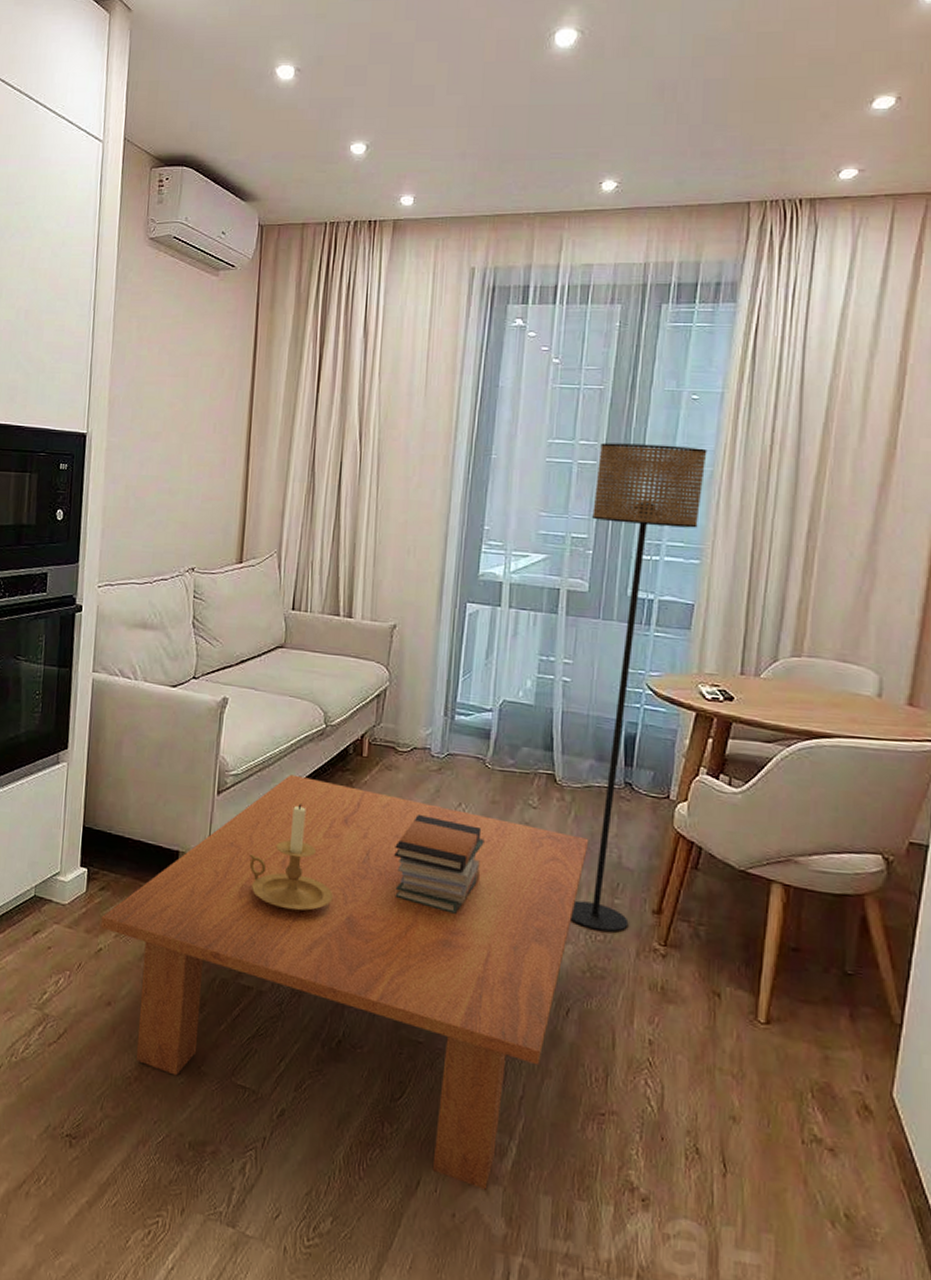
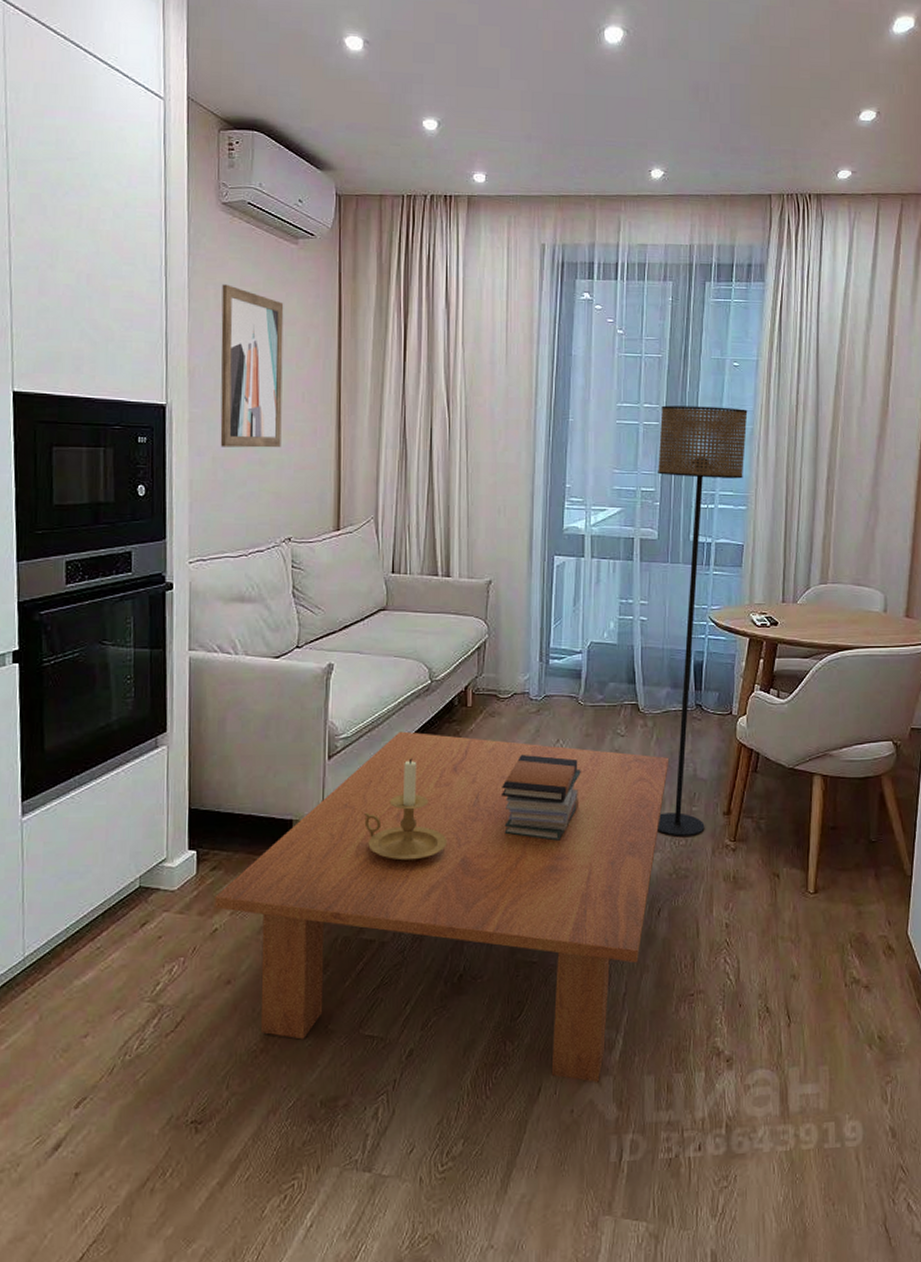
wall art: none [133,317,202,478] -> present [220,284,284,448]

